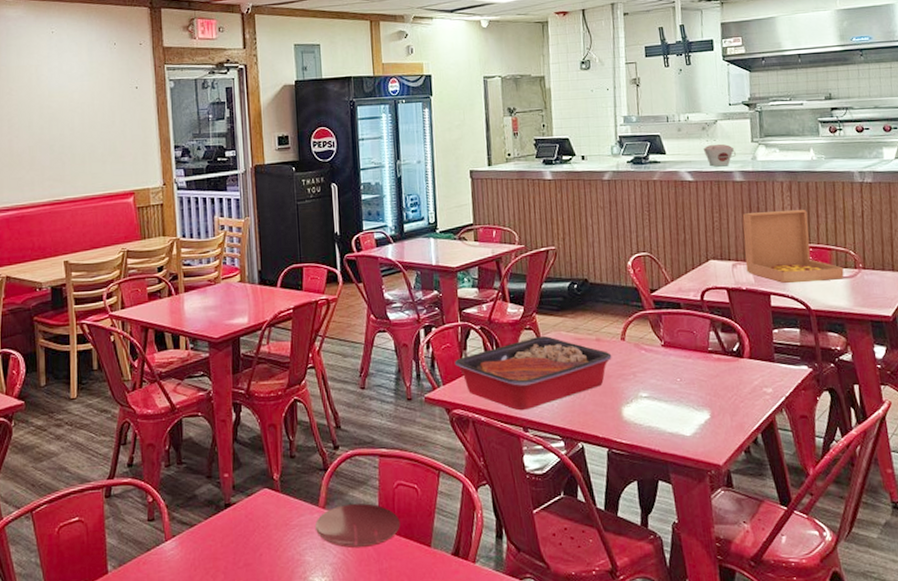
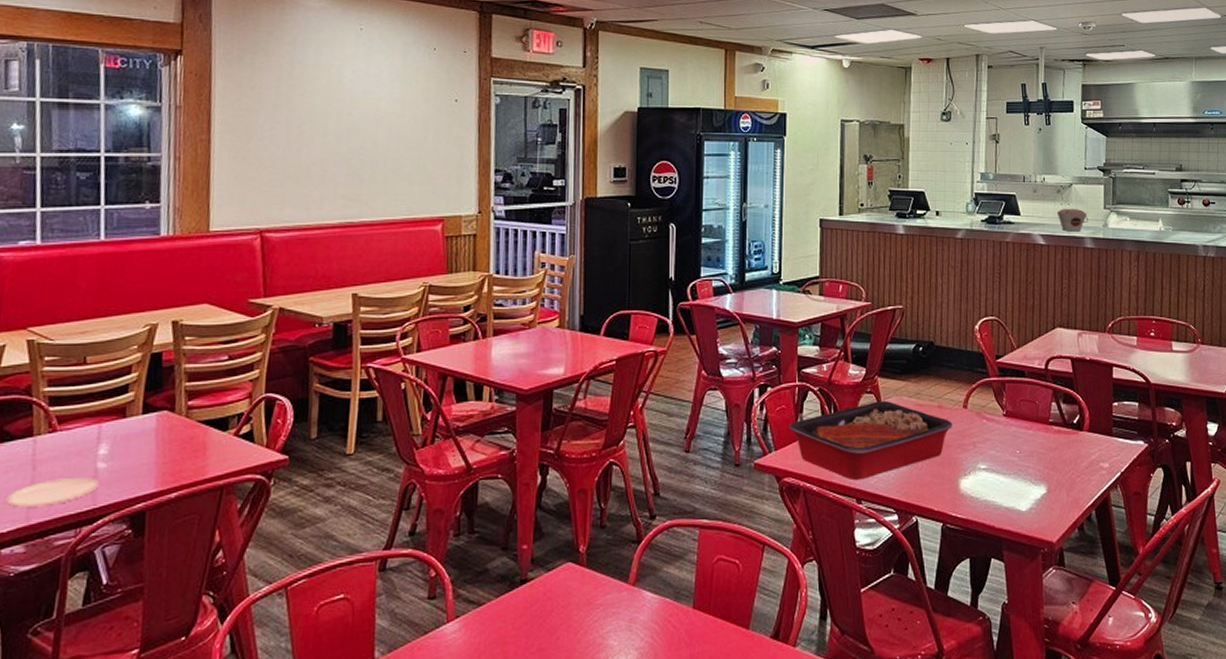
plate: present [314,503,400,549] -> none [621,580,717,631]
pizza box: present [742,209,844,283] -> none [1090,280,1184,355]

